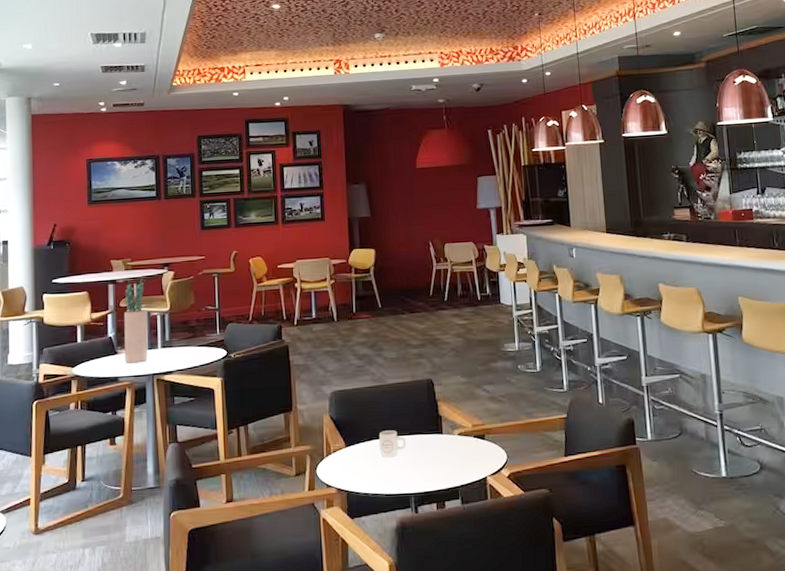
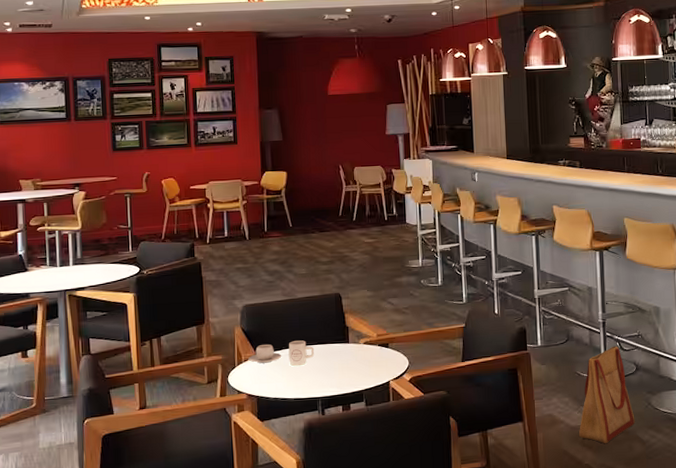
vase: present [124,275,148,364] -> none [34,195,60,280]
teacup: none [337,434,372,455] -> present [248,344,282,364]
shopping bag: none [698,441,762,555] -> present [579,346,635,444]

